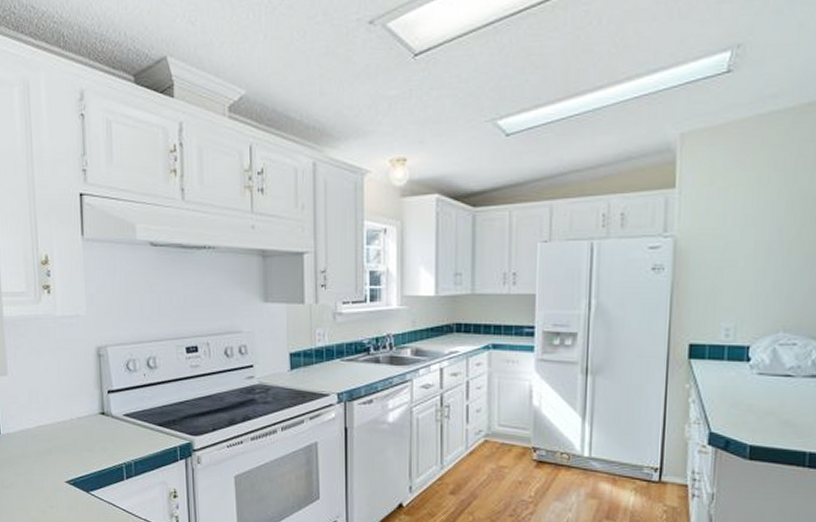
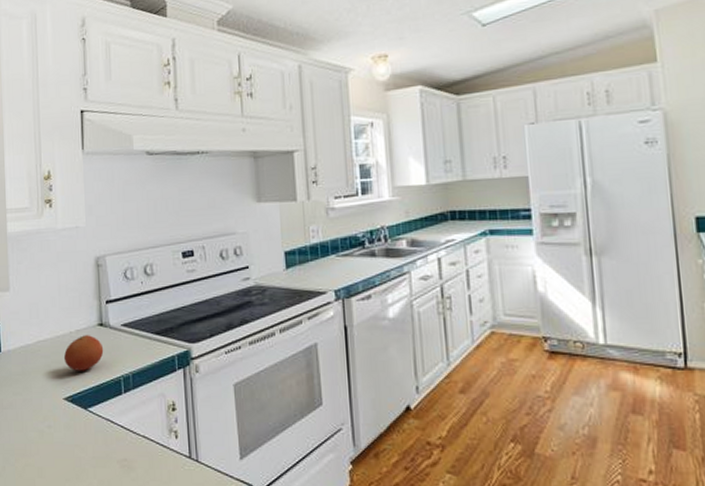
fruit: none [64,423,106,457] -> present [63,335,104,371]

